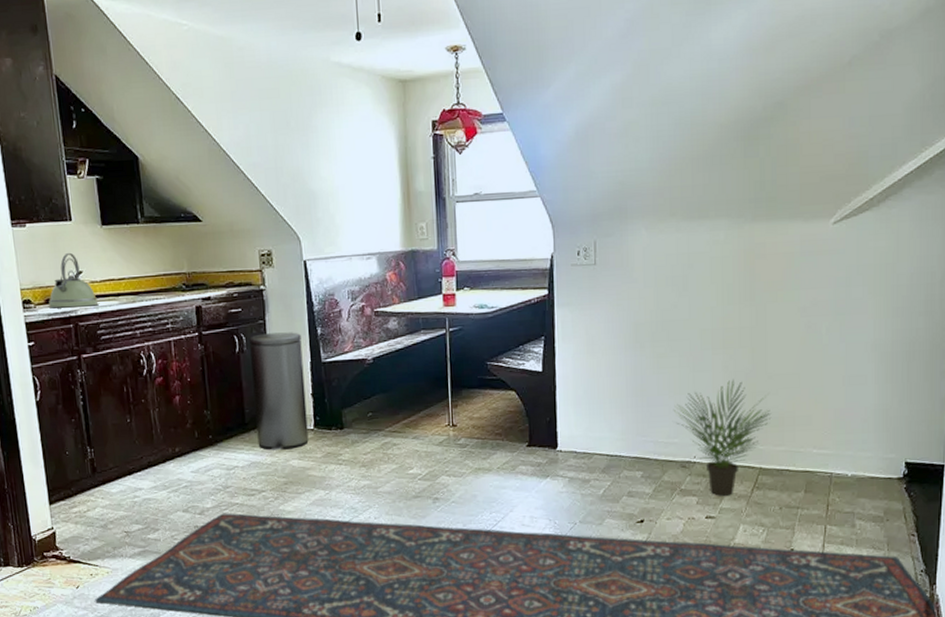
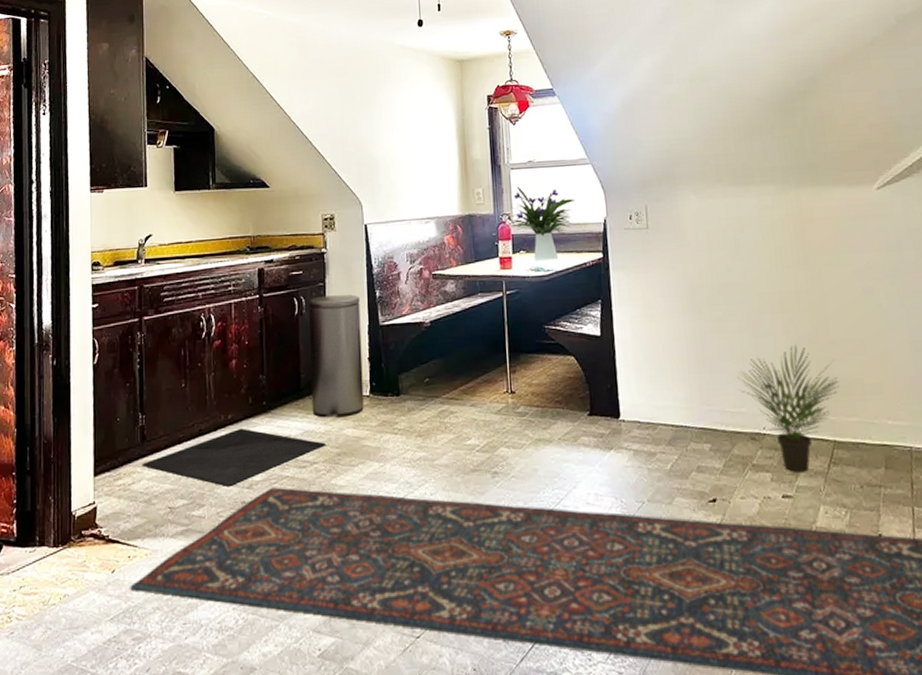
kettle: present [48,252,99,309] -> none [116,216,165,271]
door mat: none [94,460,273,514] -> present [141,428,327,488]
flower arrangement: none [452,220,523,298] -> present [508,186,576,261]

